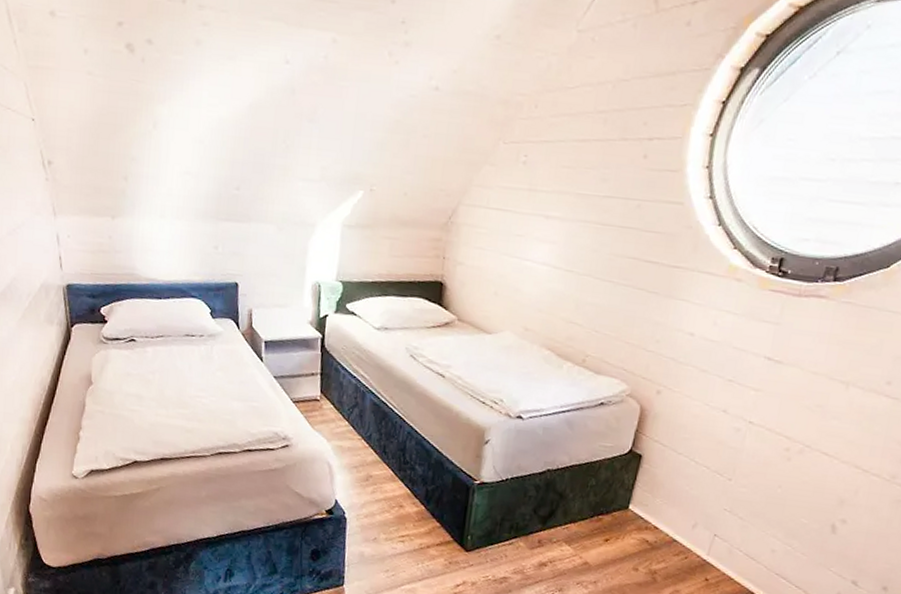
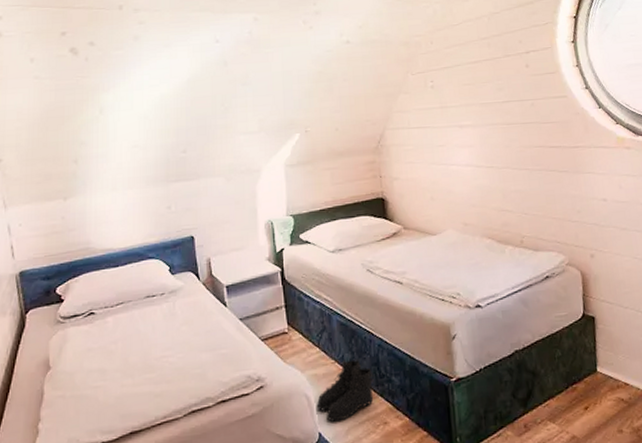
boots: none [336,438,398,495] -> present [316,359,374,422]

